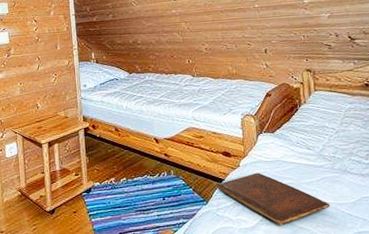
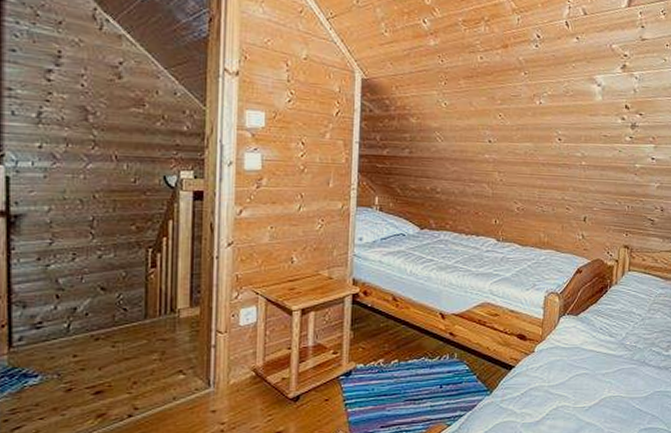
book: present [216,172,331,226] -> none [505,360,622,421]

